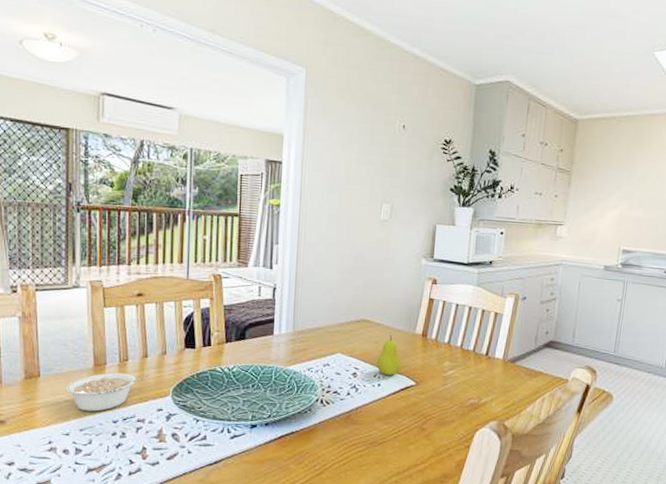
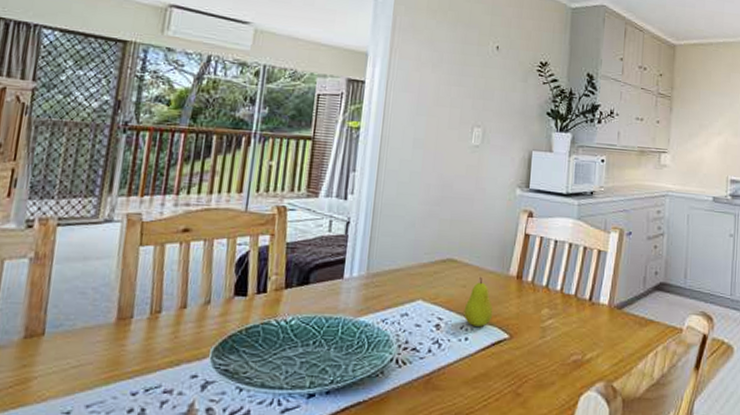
legume: present [65,372,148,412] -> none [75,328,185,380]

